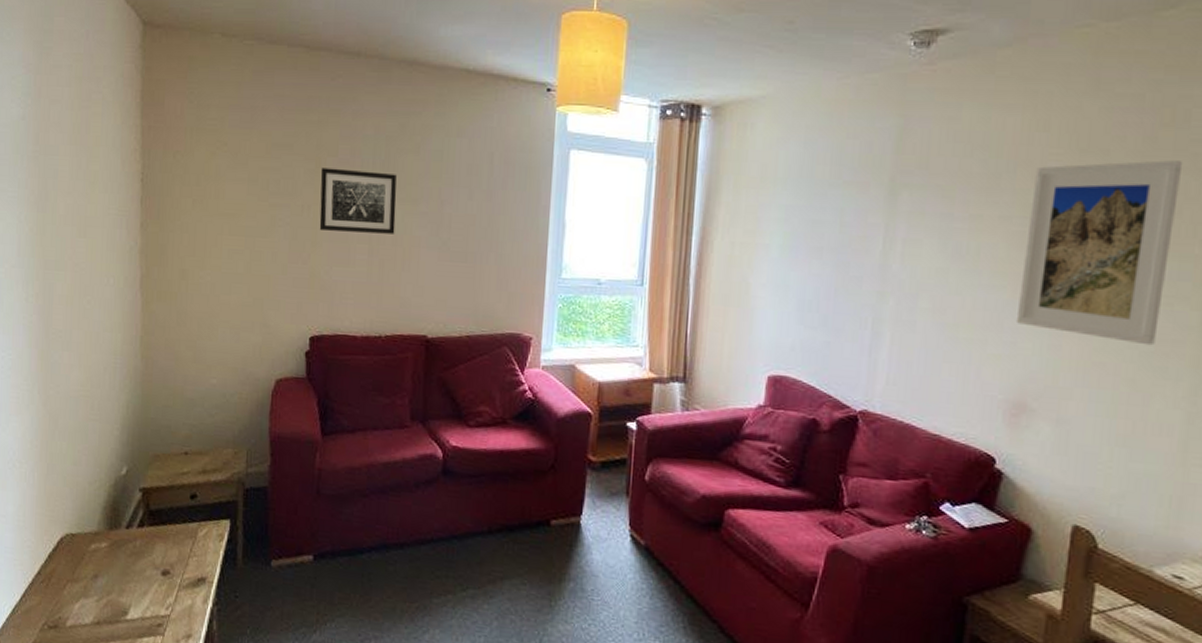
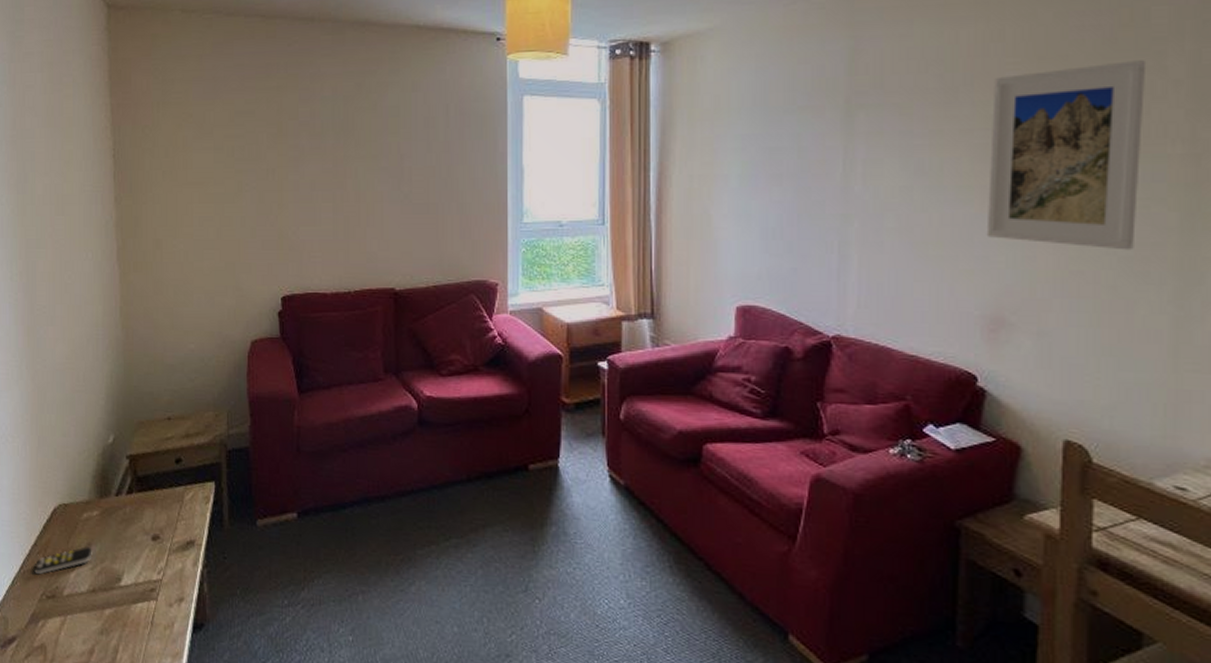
remote control: none [37,578,99,605] -> present [34,546,92,575]
wall art: present [319,168,397,234] -> none [283,131,358,192]

